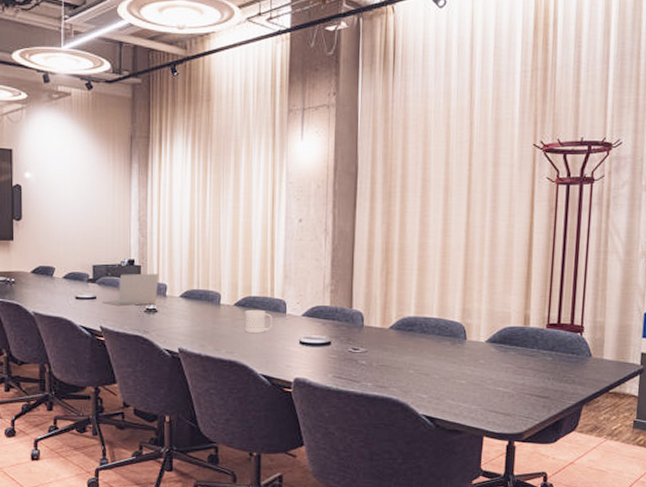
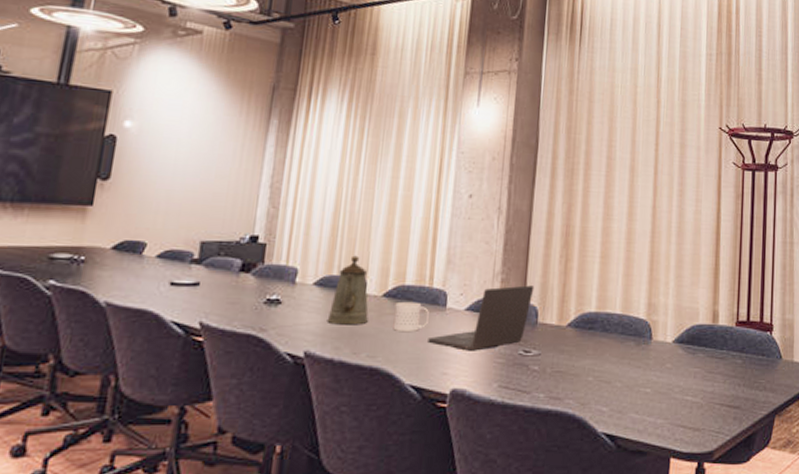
laptop: present [101,273,159,307] -> none [206,253,289,296]
coffee pot: none [193,273,224,328] -> present [327,255,369,325]
laptop: none [273,295,360,349] -> present [428,285,535,351]

